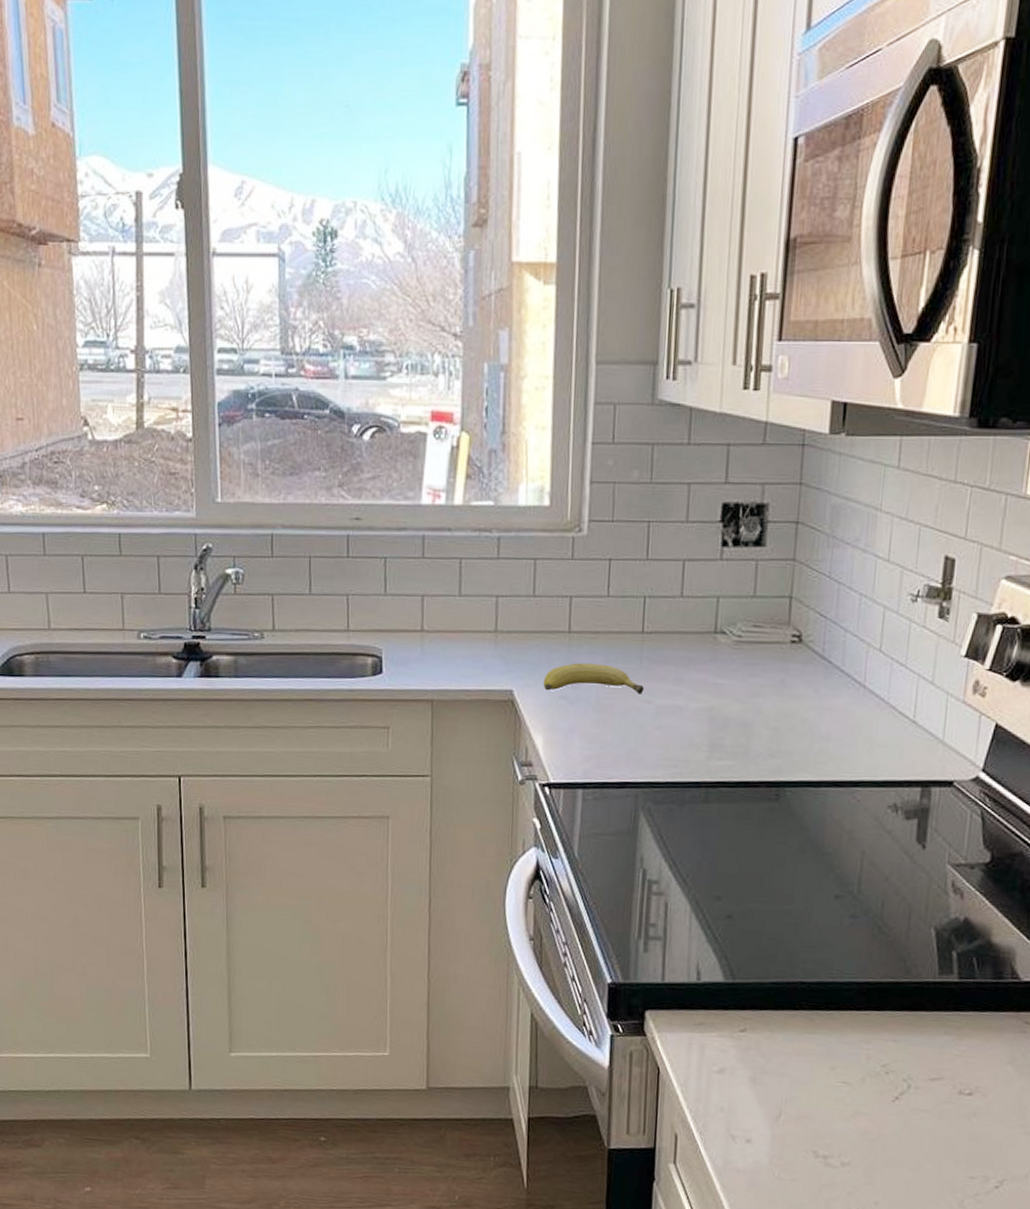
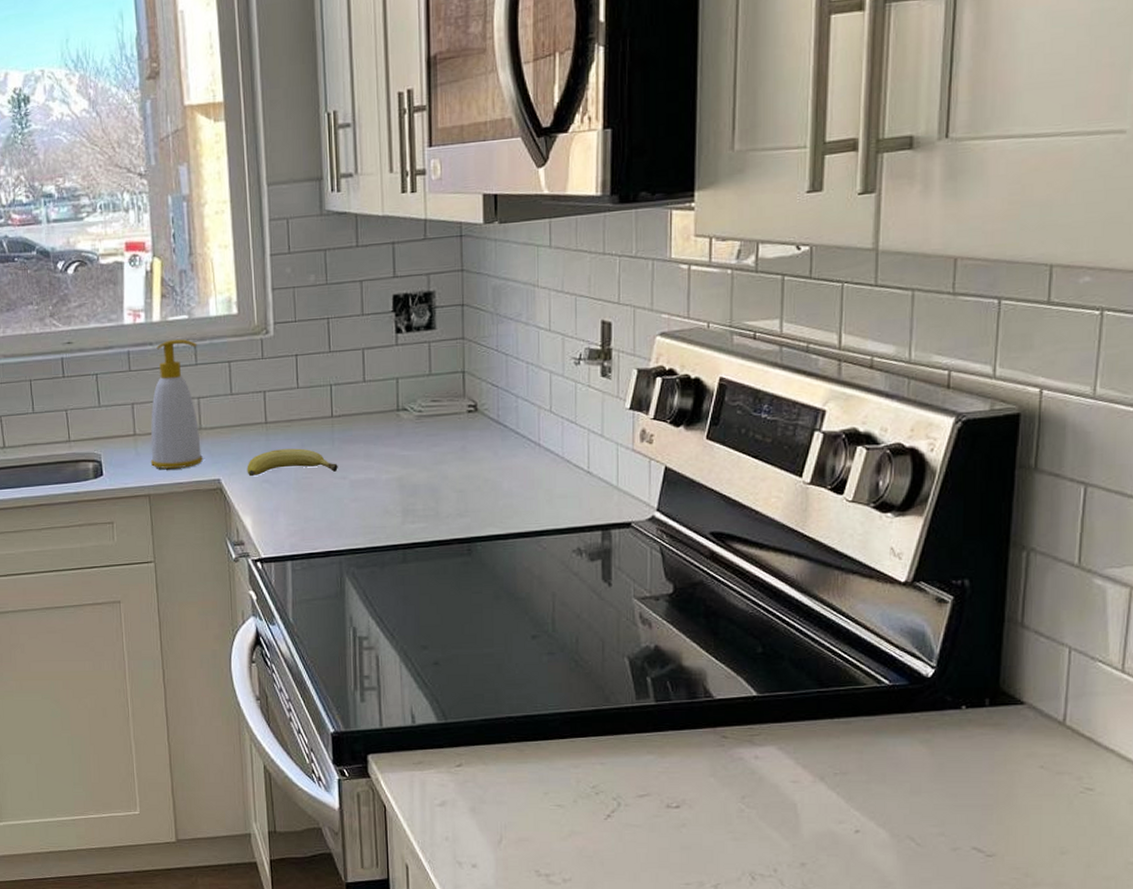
soap bottle: none [436,528,501,674] -> present [150,339,203,469]

